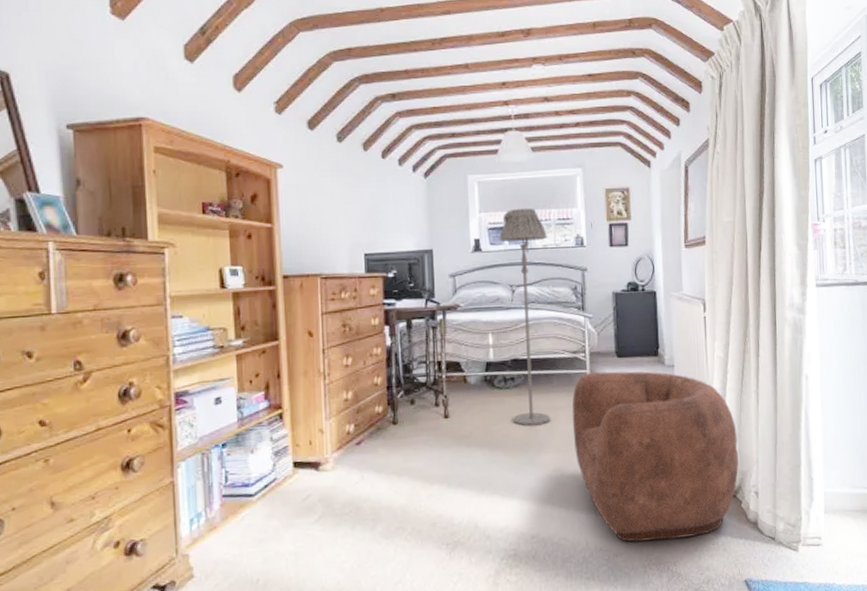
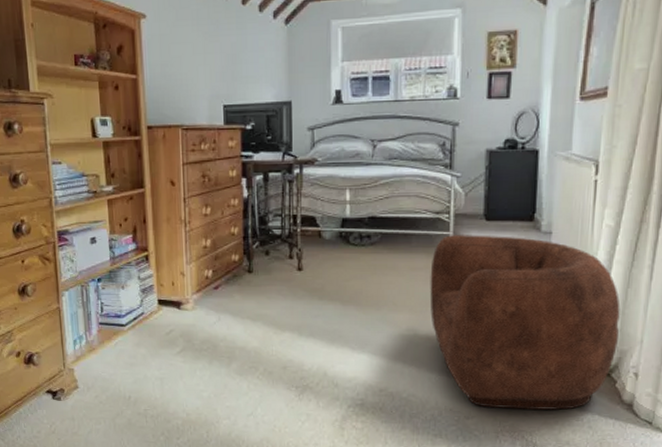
floor lamp: present [499,207,550,426] -> none [362,55,416,285]

